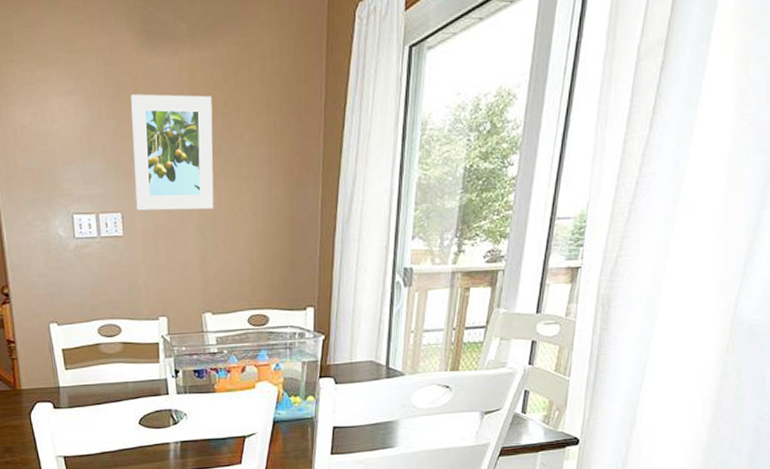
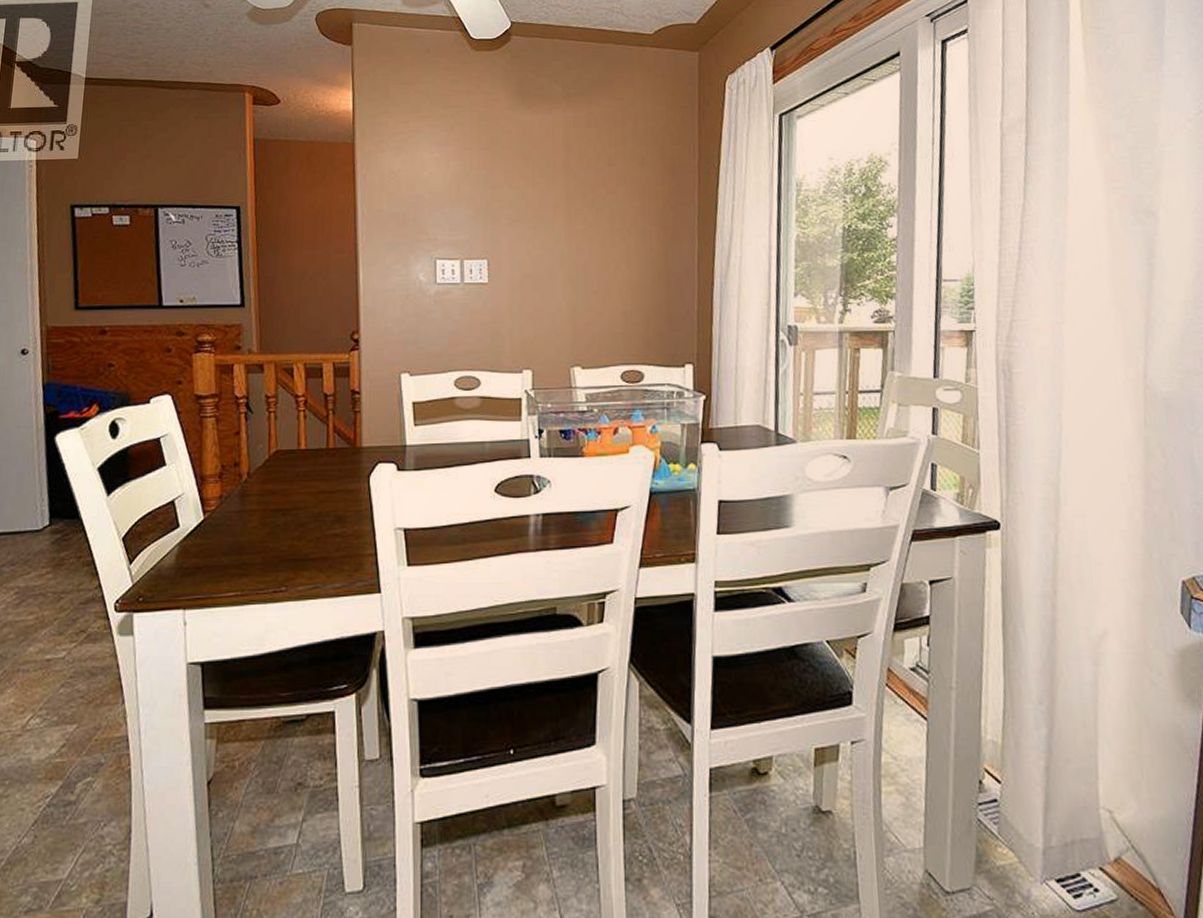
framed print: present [130,94,214,211] -> none [502,147,586,260]

